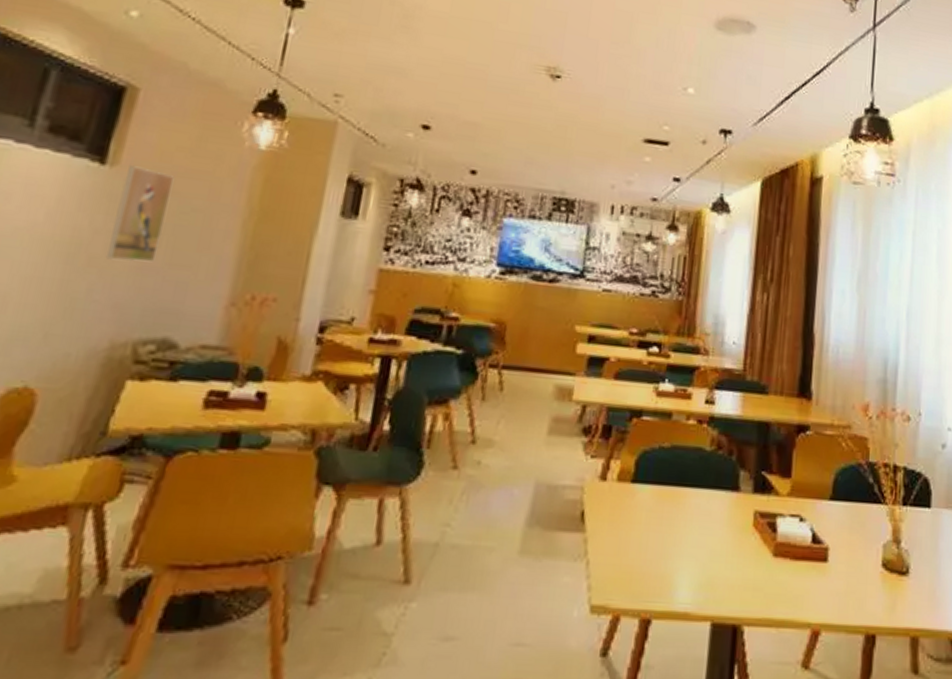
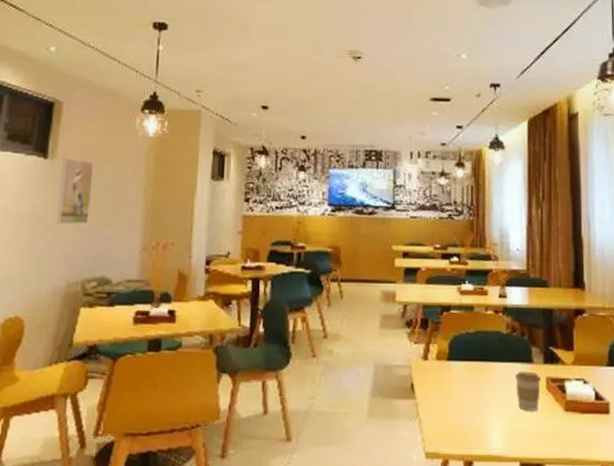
coffee cup: none [715,501,748,555] -> present [515,371,542,411]

